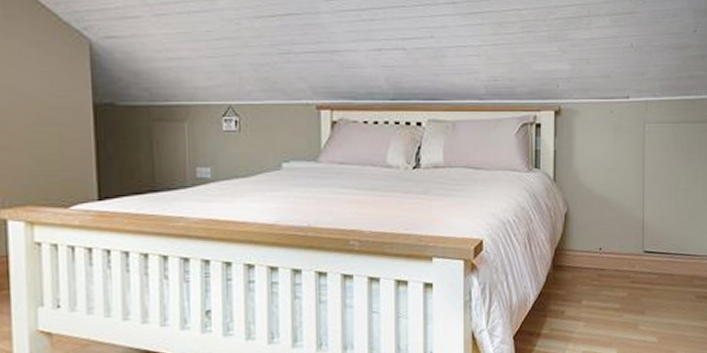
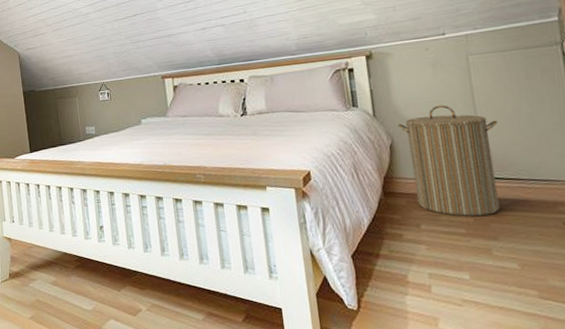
laundry hamper: none [575,173,660,291] -> present [398,105,500,216]

